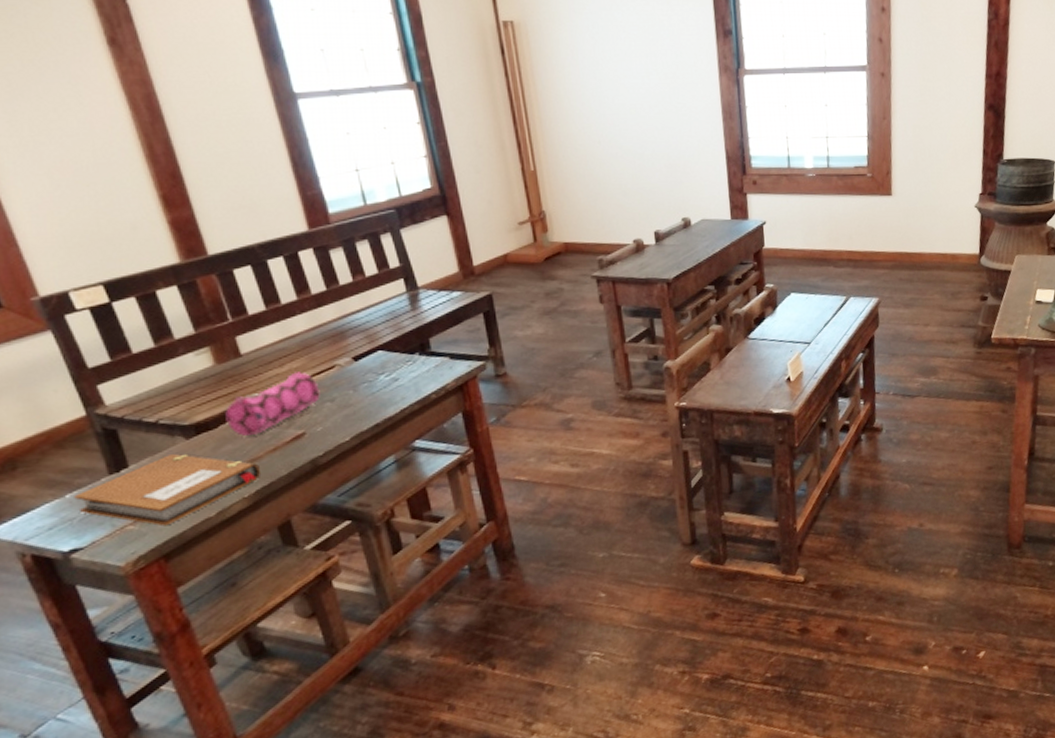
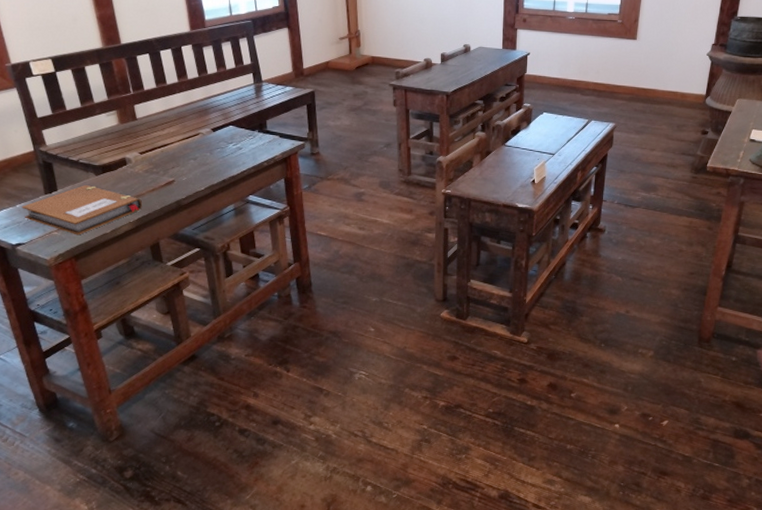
pencil case: present [225,372,320,437] -> none [123,135,187,179]

